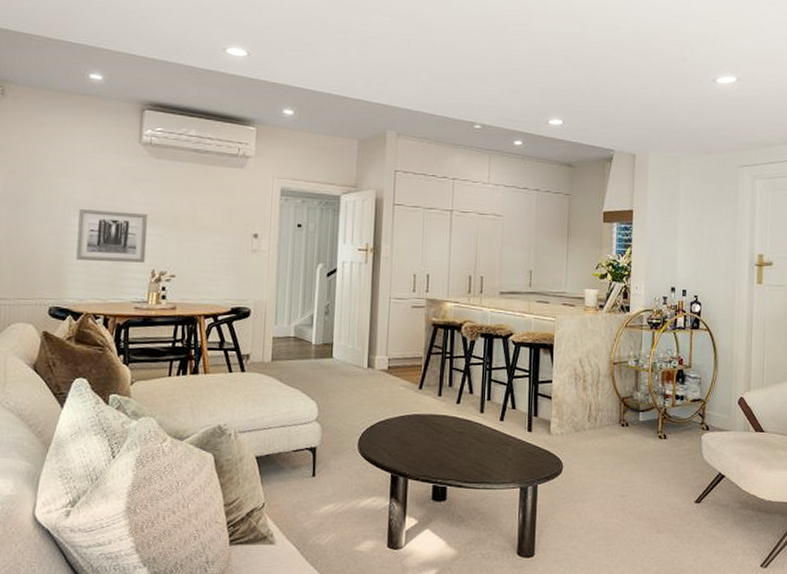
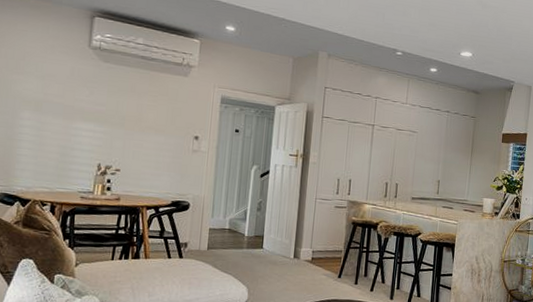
wall art: present [76,209,148,263] -> none [25,105,96,157]

